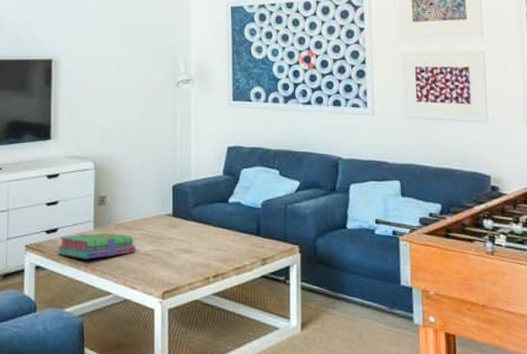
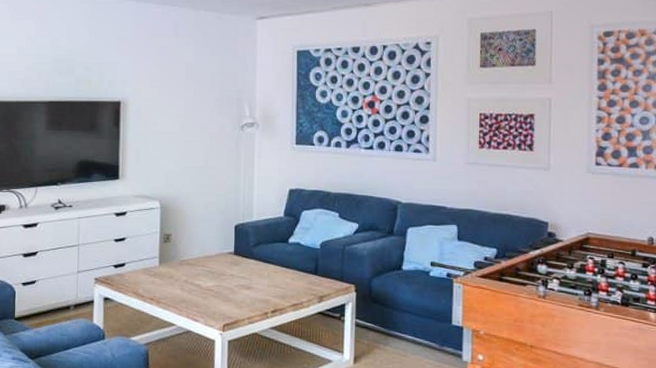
stack of books: present [57,232,136,259] -> none [124,268,199,293]

